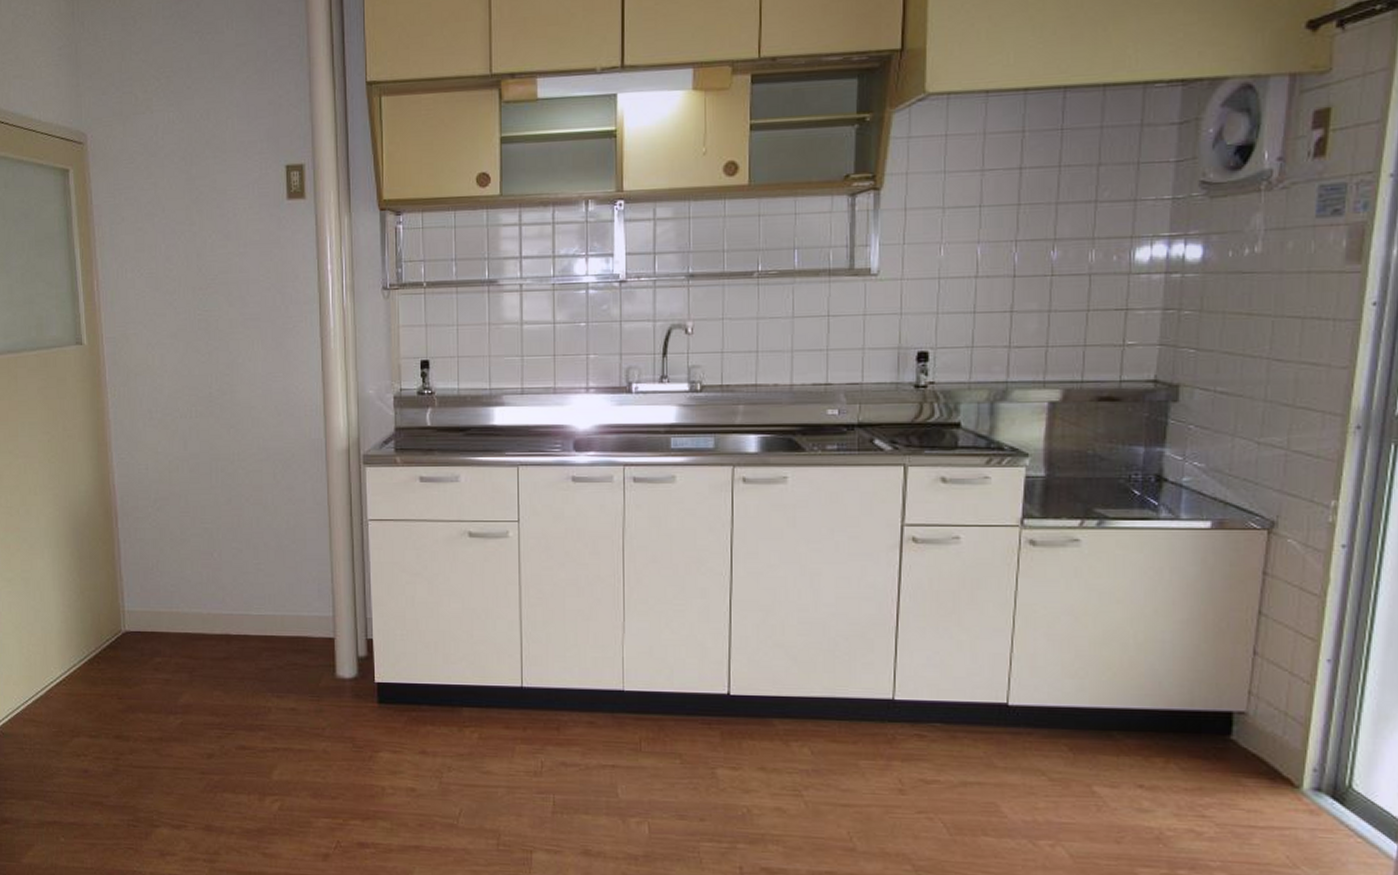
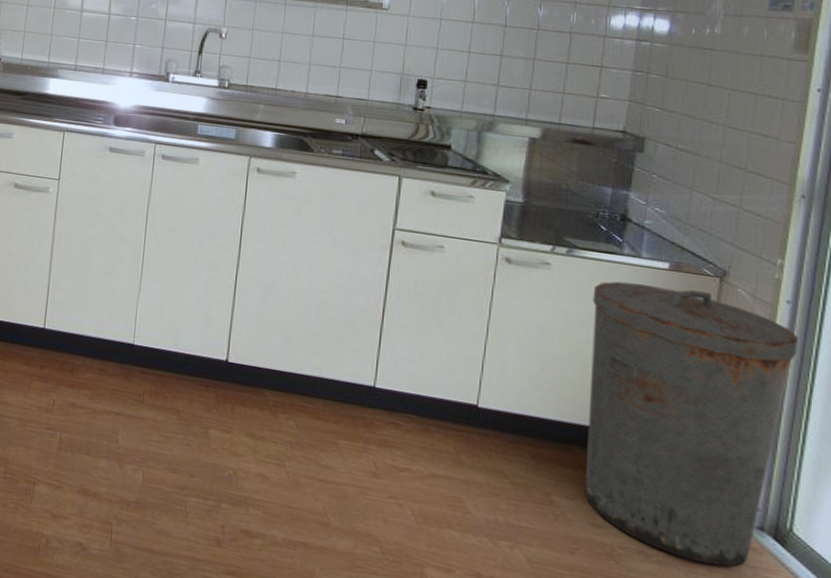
trash can: none [1127,548,1355,834] -> present [584,281,798,566]

